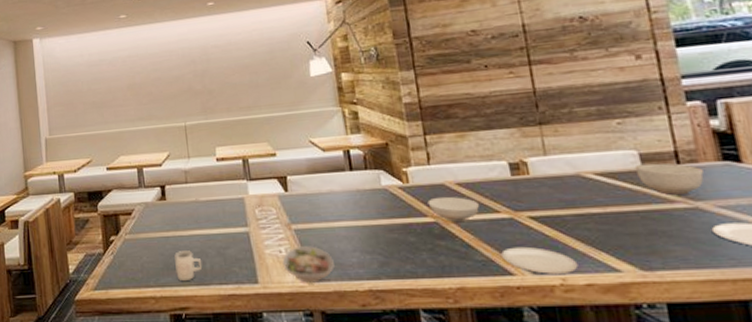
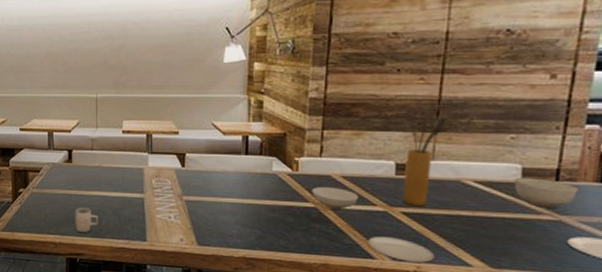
salad: present [282,246,335,283] -> none [170,215,216,246]
vase: none [507,94,557,209] -> present [402,100,458,207]

